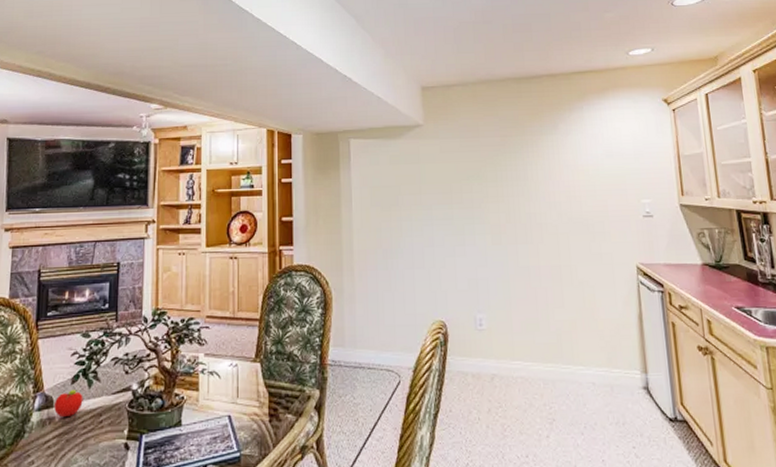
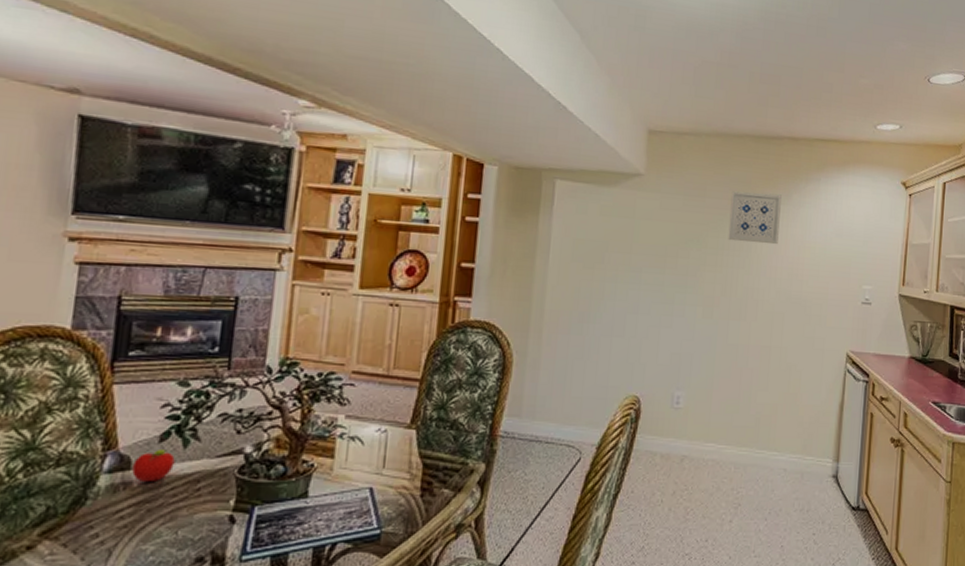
wall art: none [502,126,552,173] -> present [728,191,782,245]

